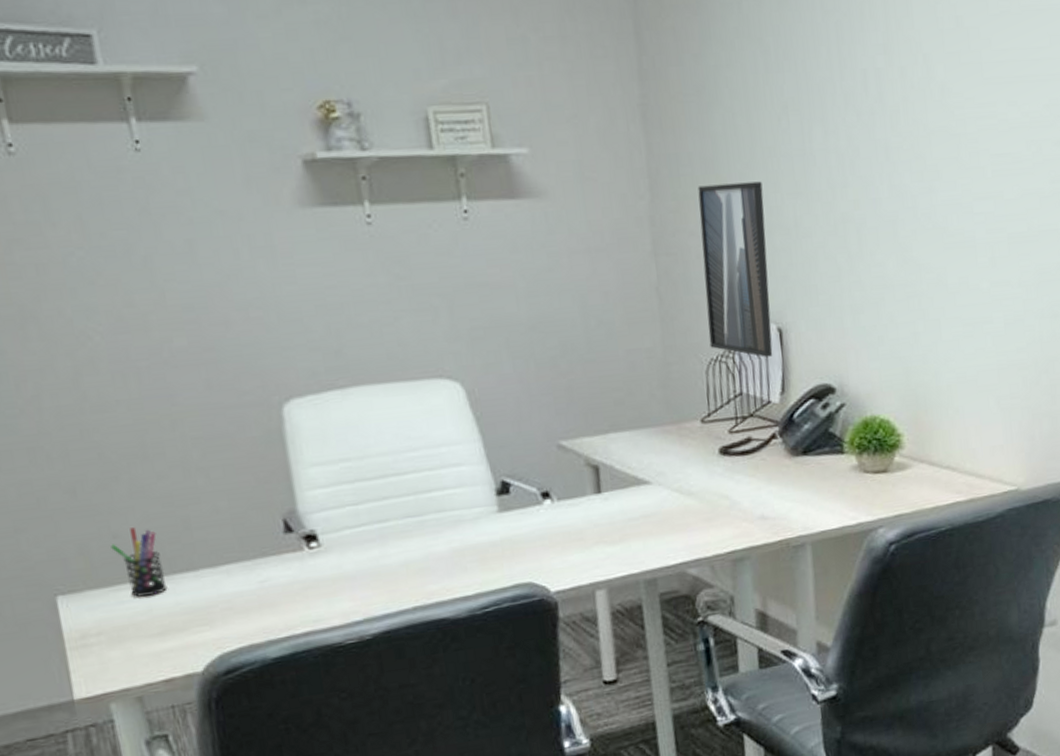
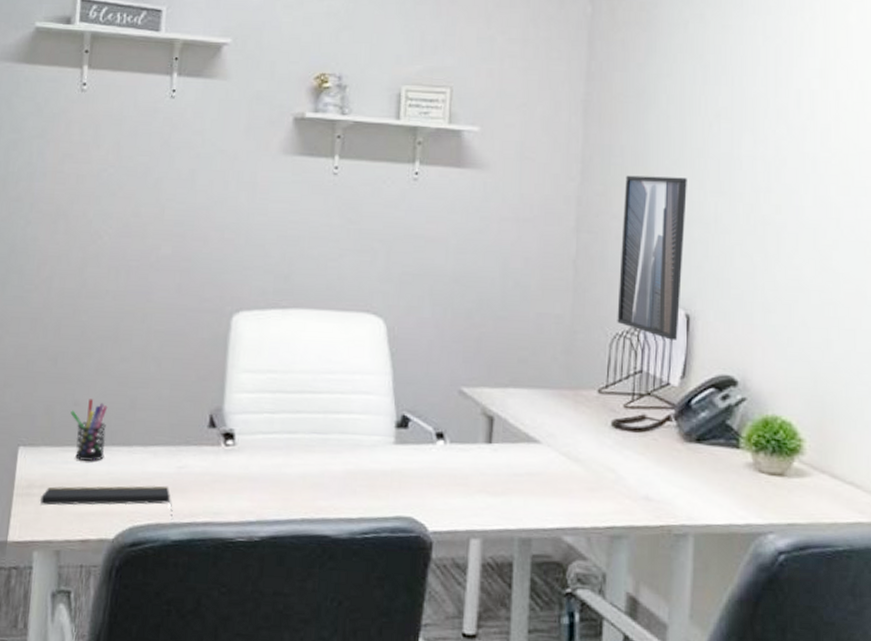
notepad: none [100,603,266,654] -> present [39,485,173,517]

